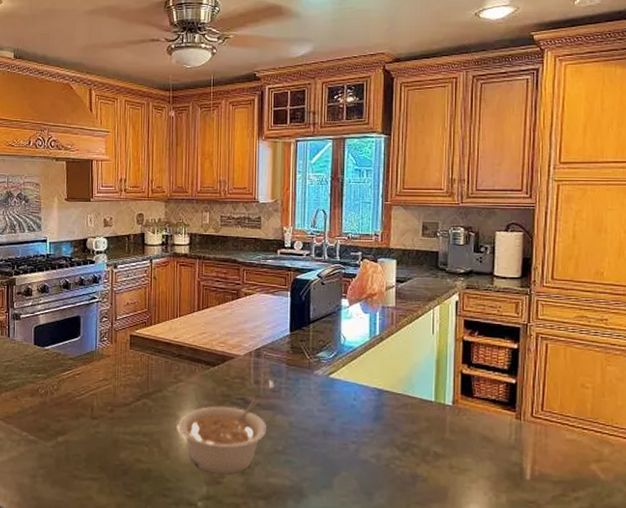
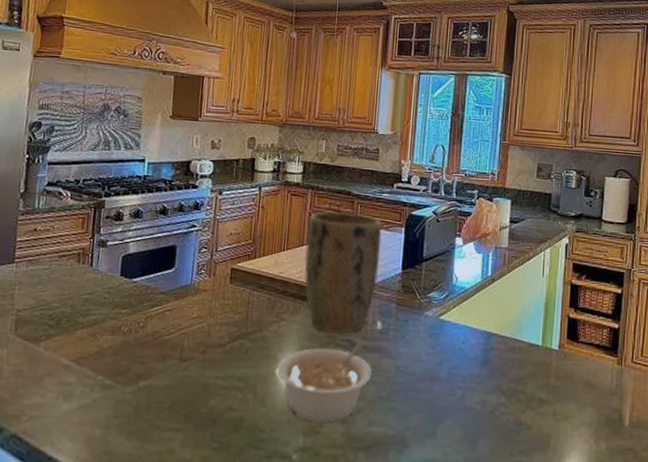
plant pot: none [197,278,269,393] -> present [304,211,383,334]

